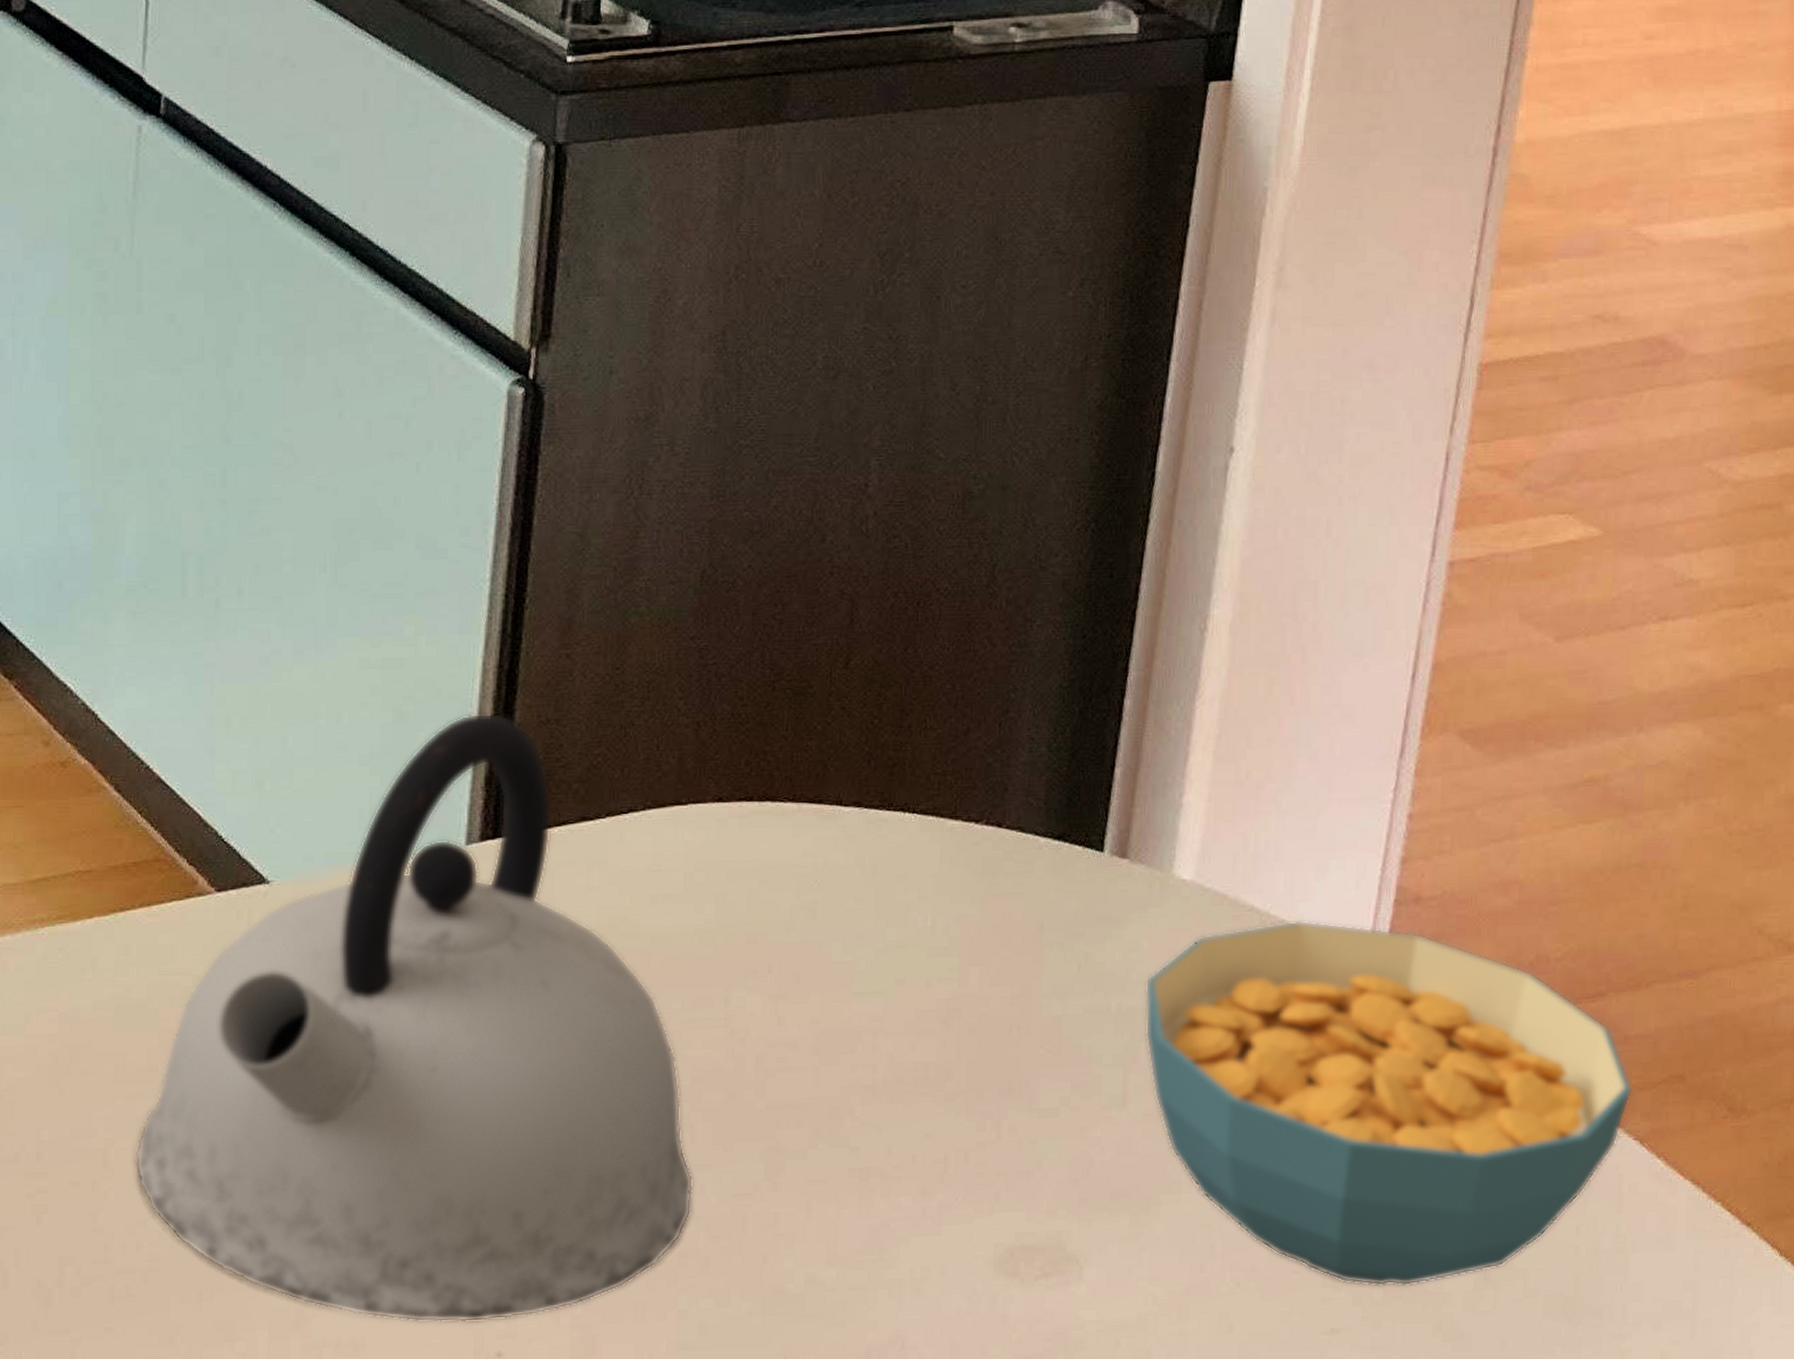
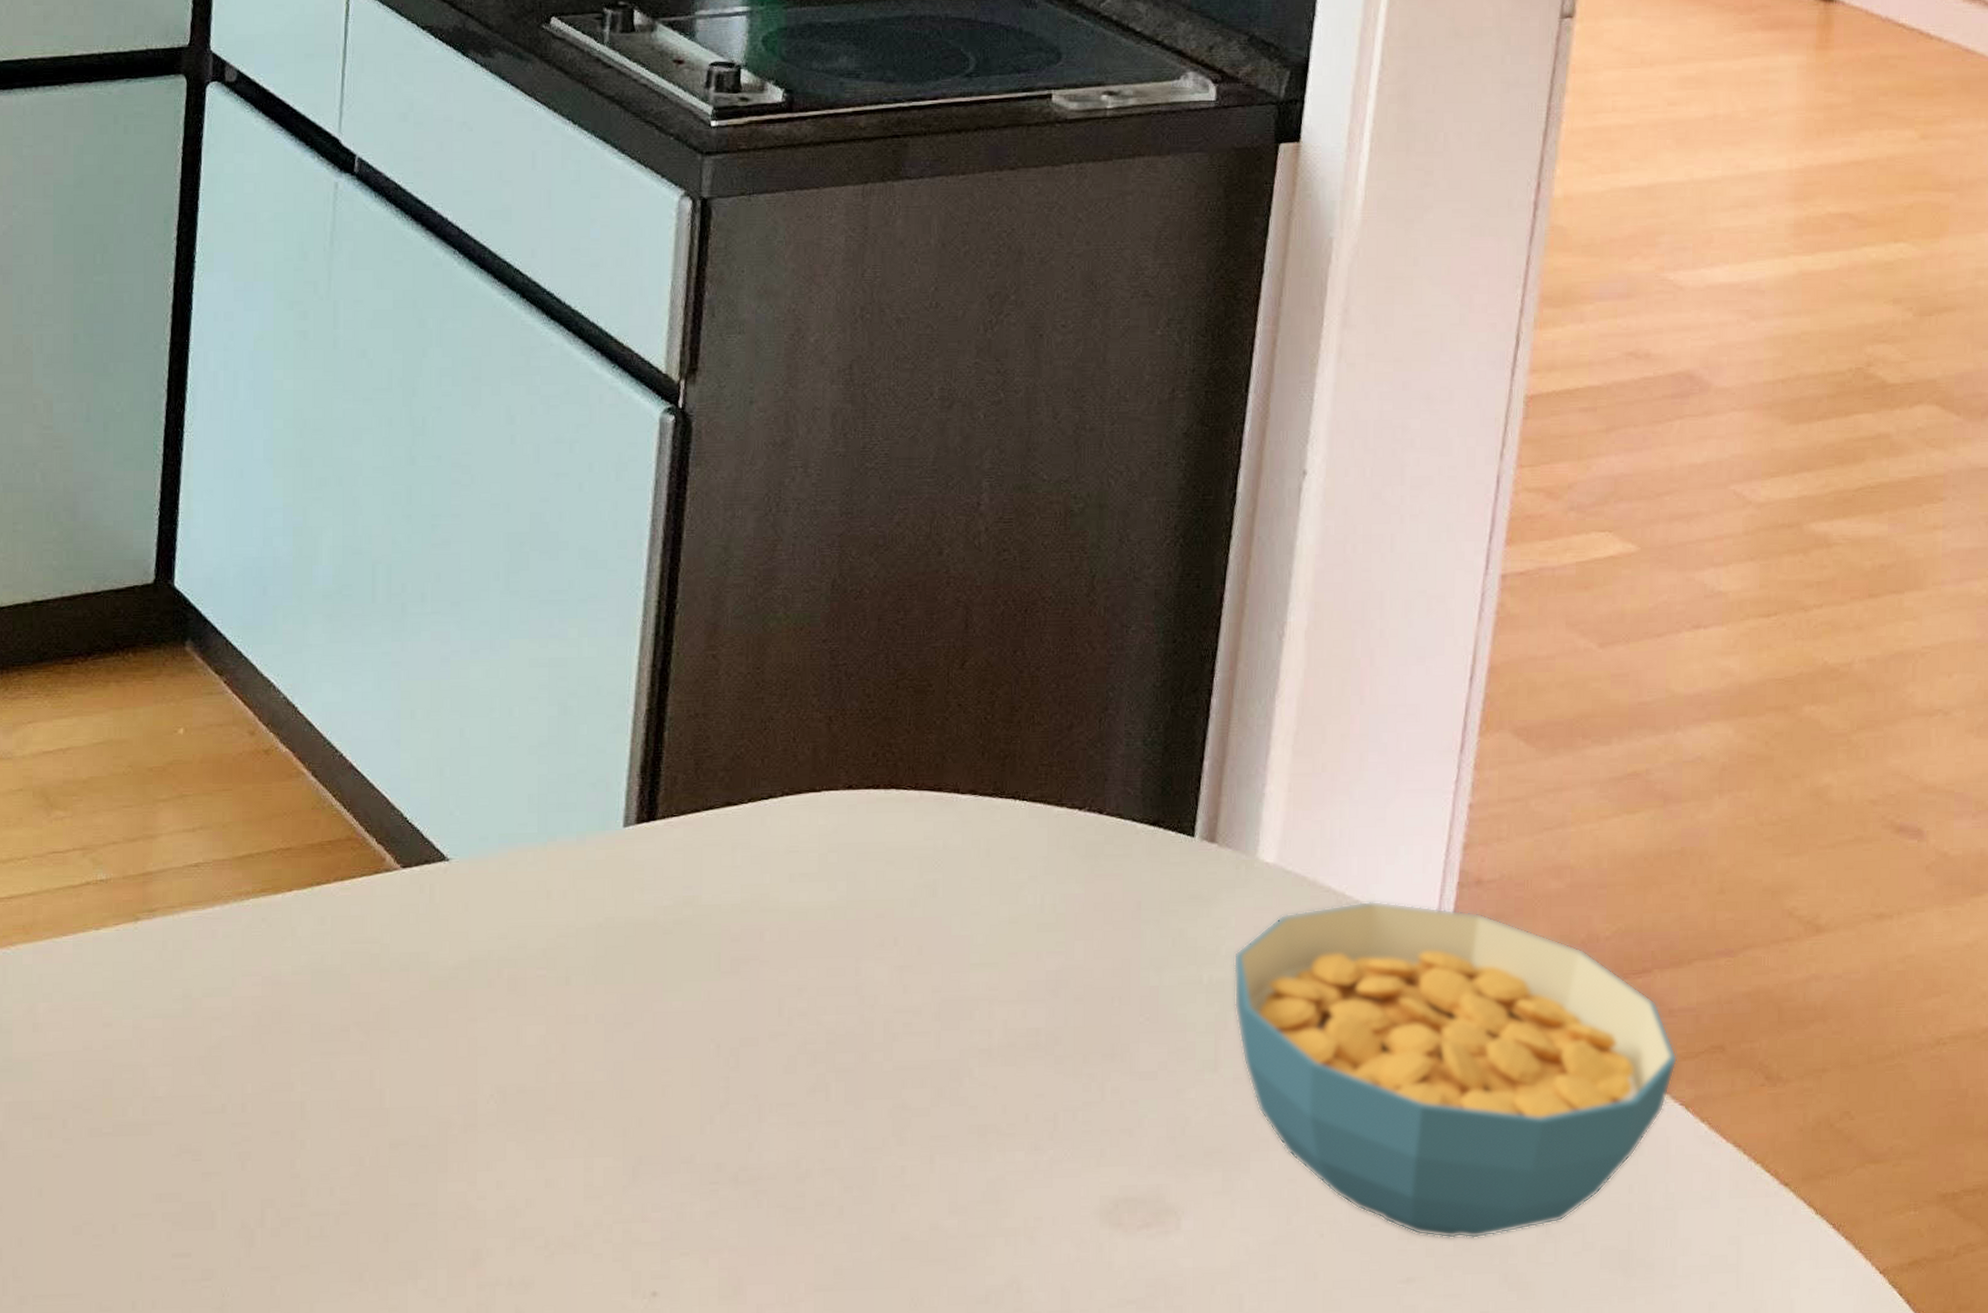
kettle: present [135,713,694,1323] -> none [329,707,829,1264]

